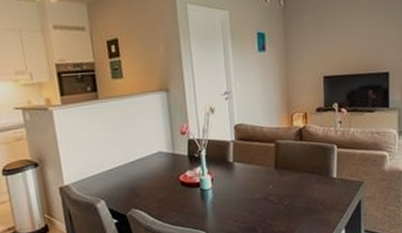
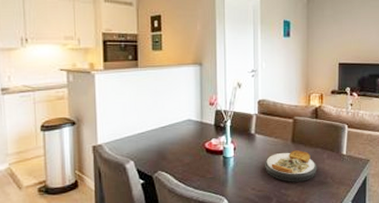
plate: none [245,176,305,212] -> present [264,150,317,182]

